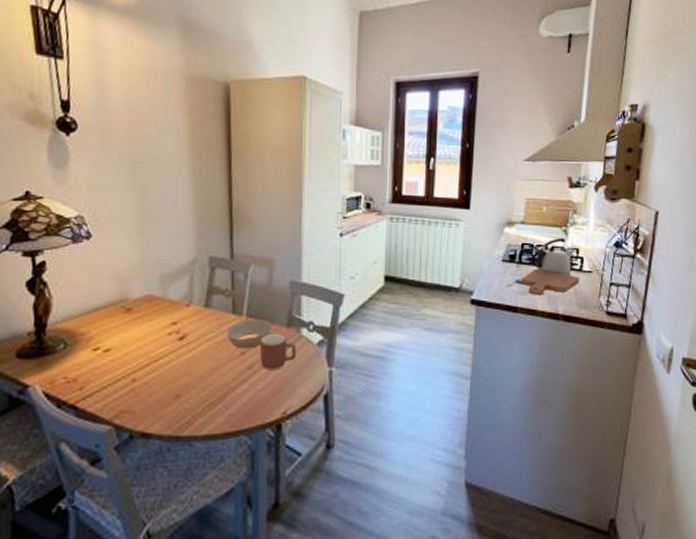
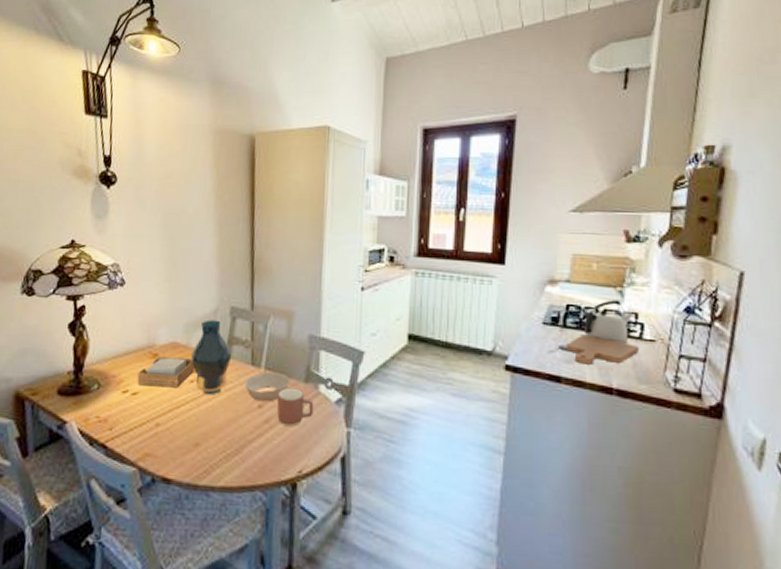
napkin holder: none [109,310,173,342] -> present [137,357,195,388]
vase: none [168,270,212,346] -> present [191,319,232,395]

